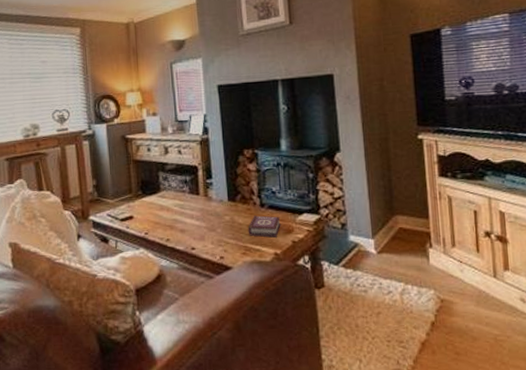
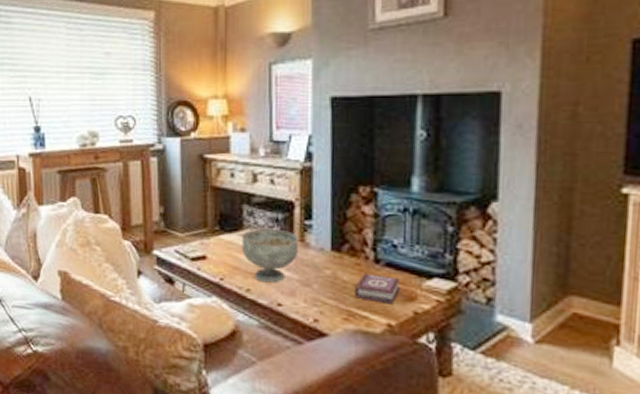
decorative bowl: none [160,189,204,232] -> present [242,229,298,283]

